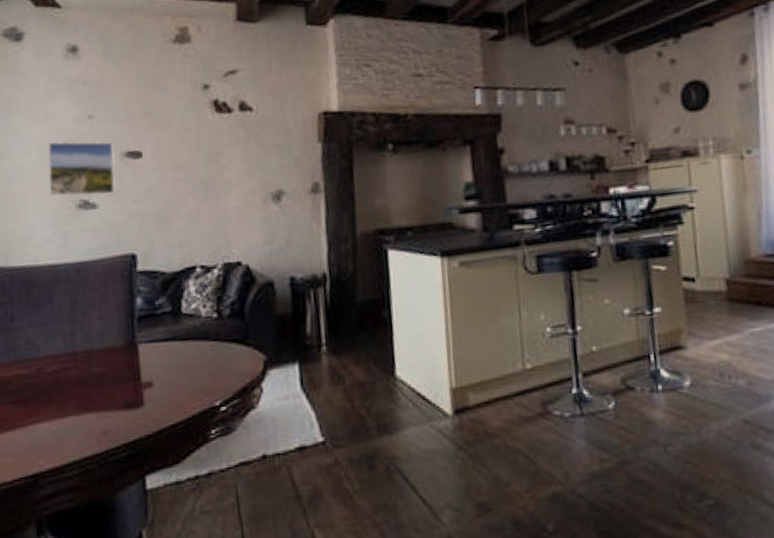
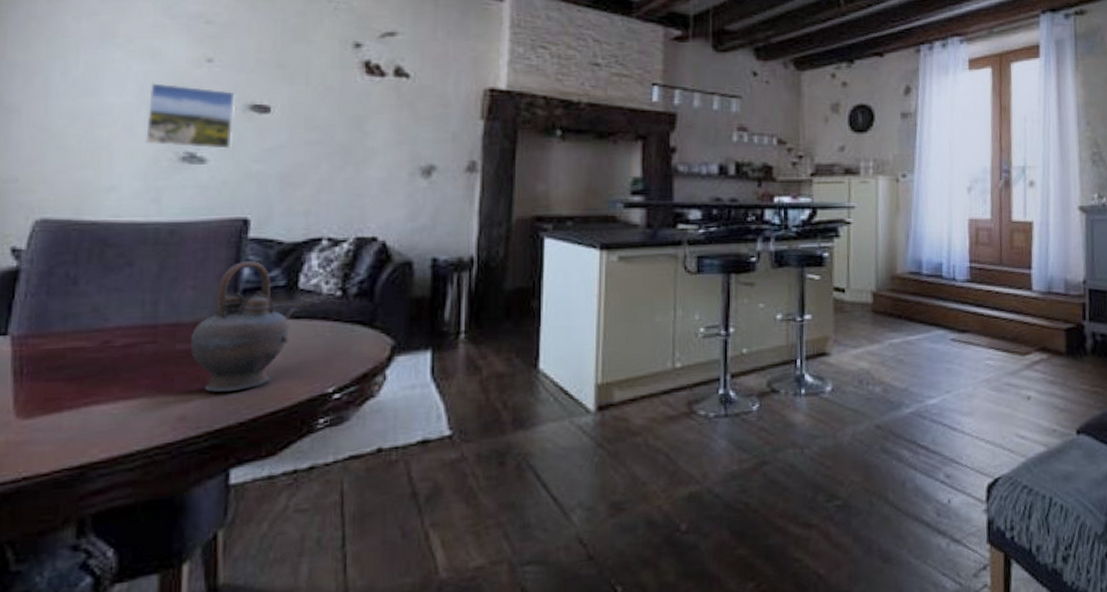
teapot: none [102,291,184,409] -> present [190,261,299,393]

